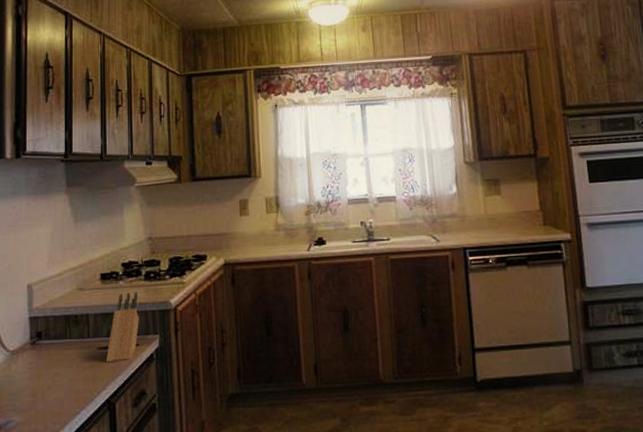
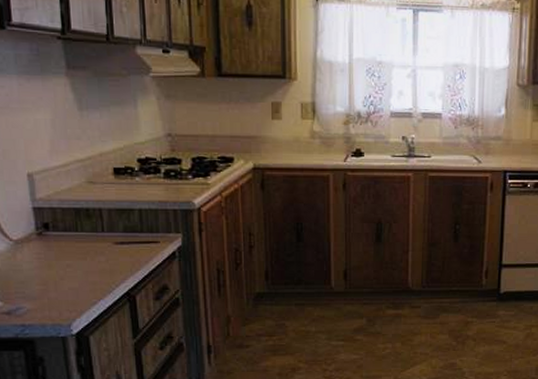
knife block: present [105,291,139,363] -> none [123,188,159,257]

